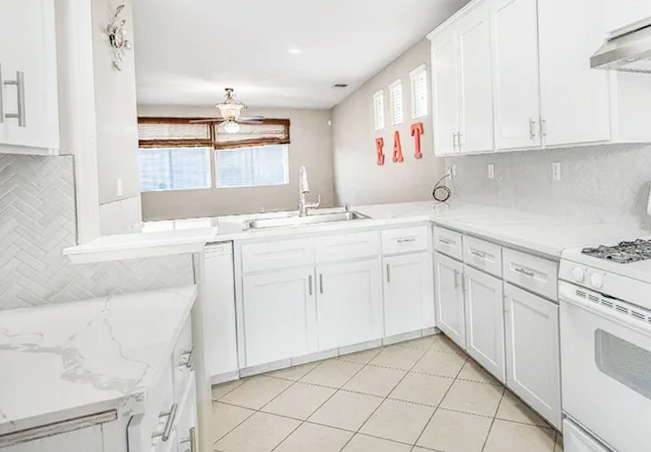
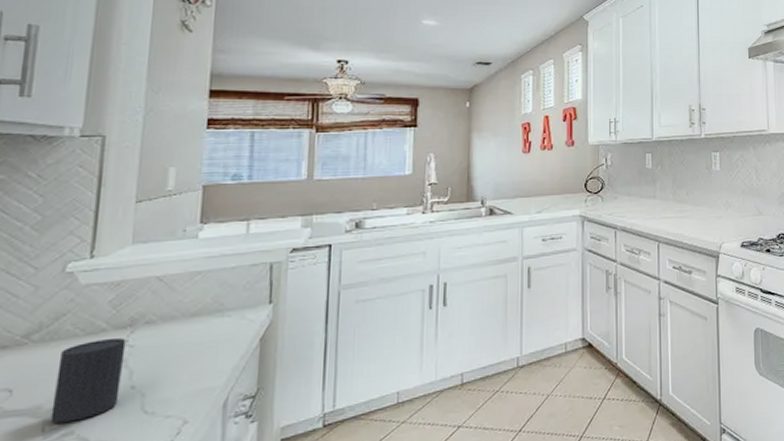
cup: none [66,303,106,359] -> present [50,337,126,423]

